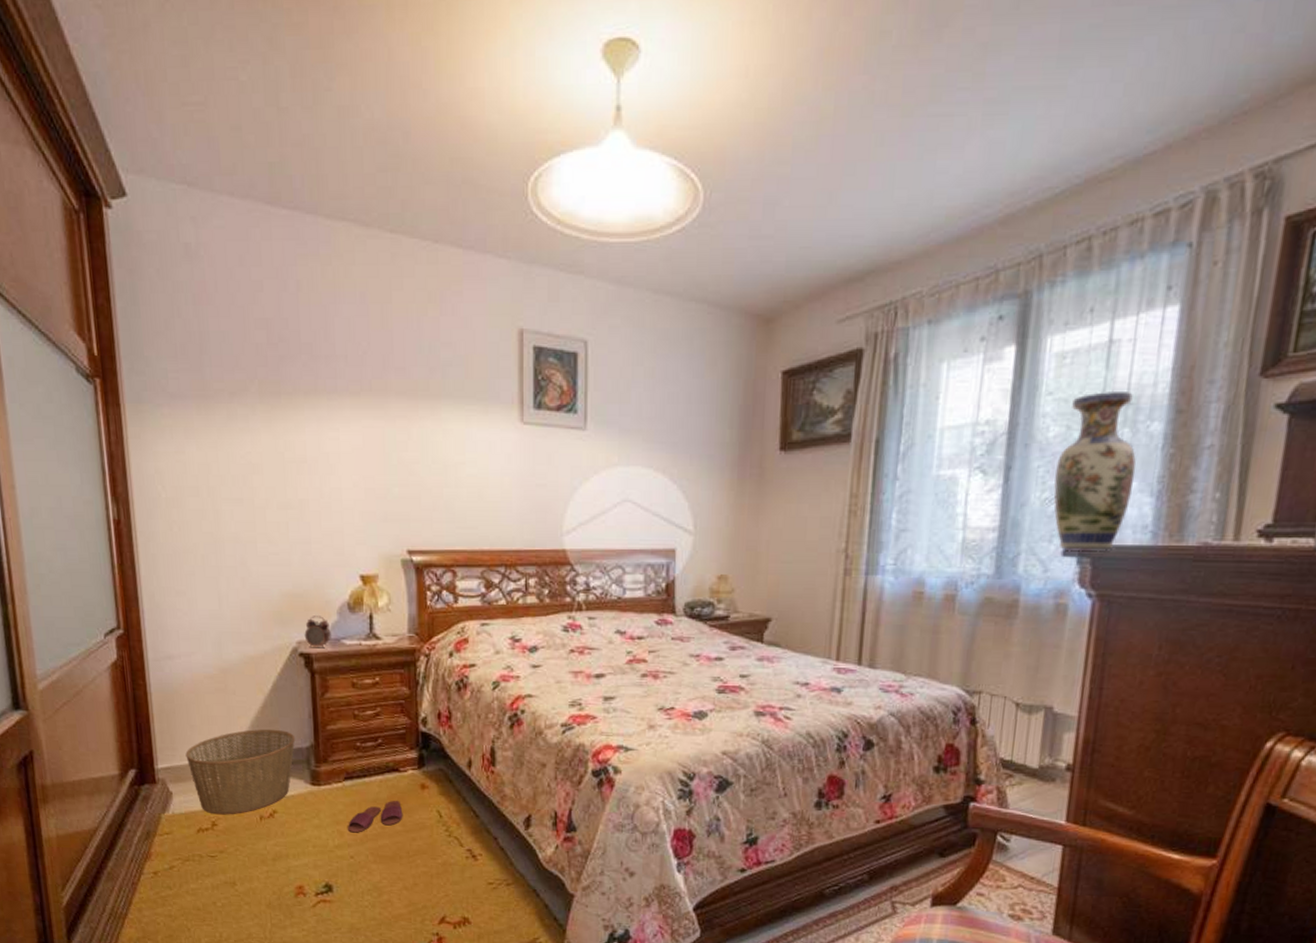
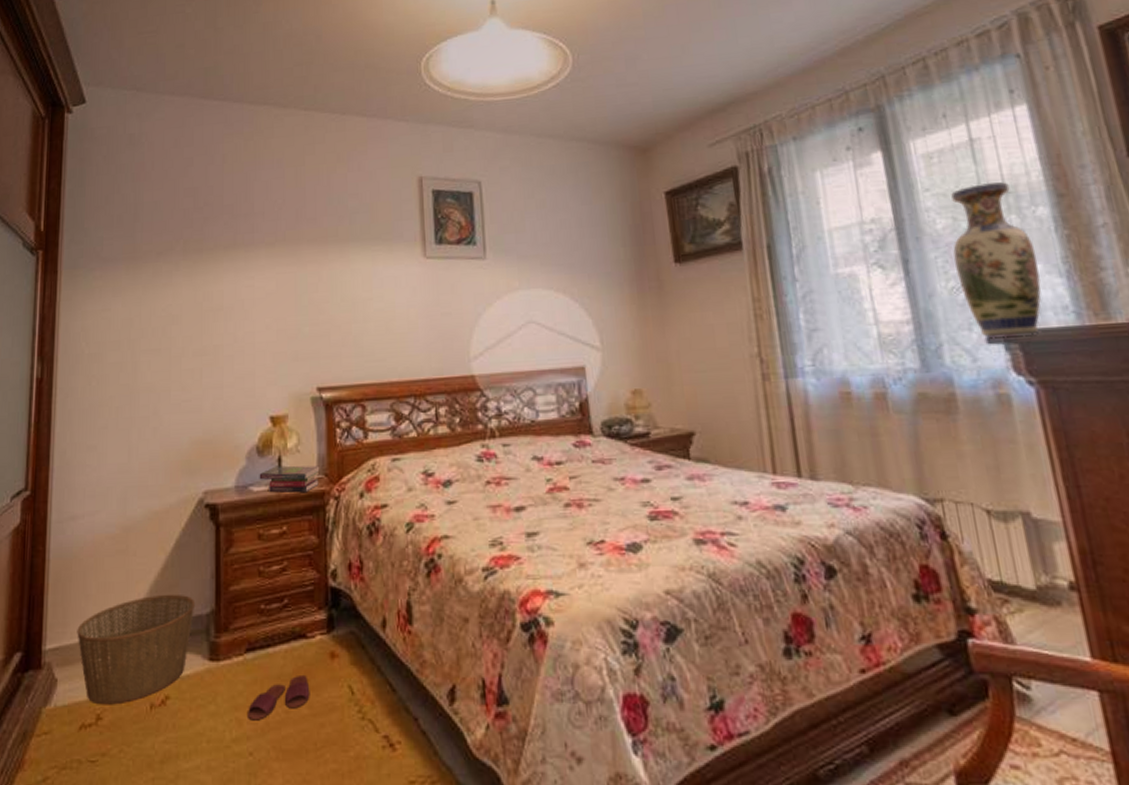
alarm clock: present [304,616,331,649] -> none [211,462,238,498]
books: none [351,622,411,649] -> present [259,465,320,493]

